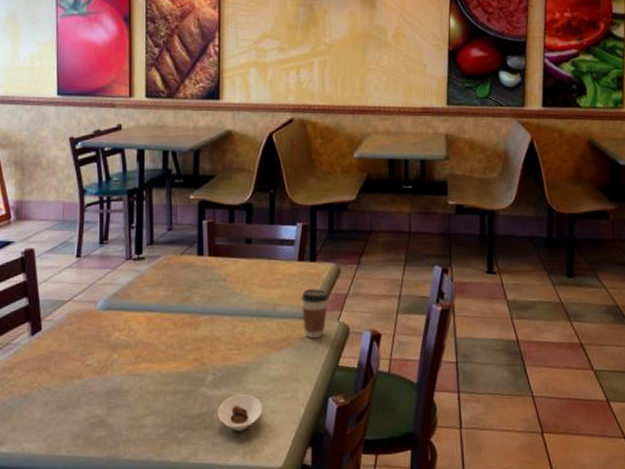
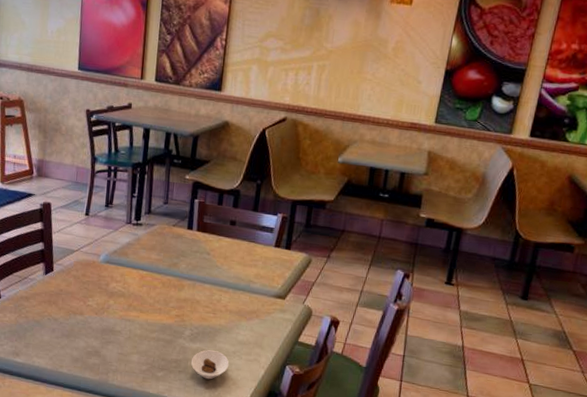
coffee cup: present [301,289,328,339] -> none [272,273,297,316]

